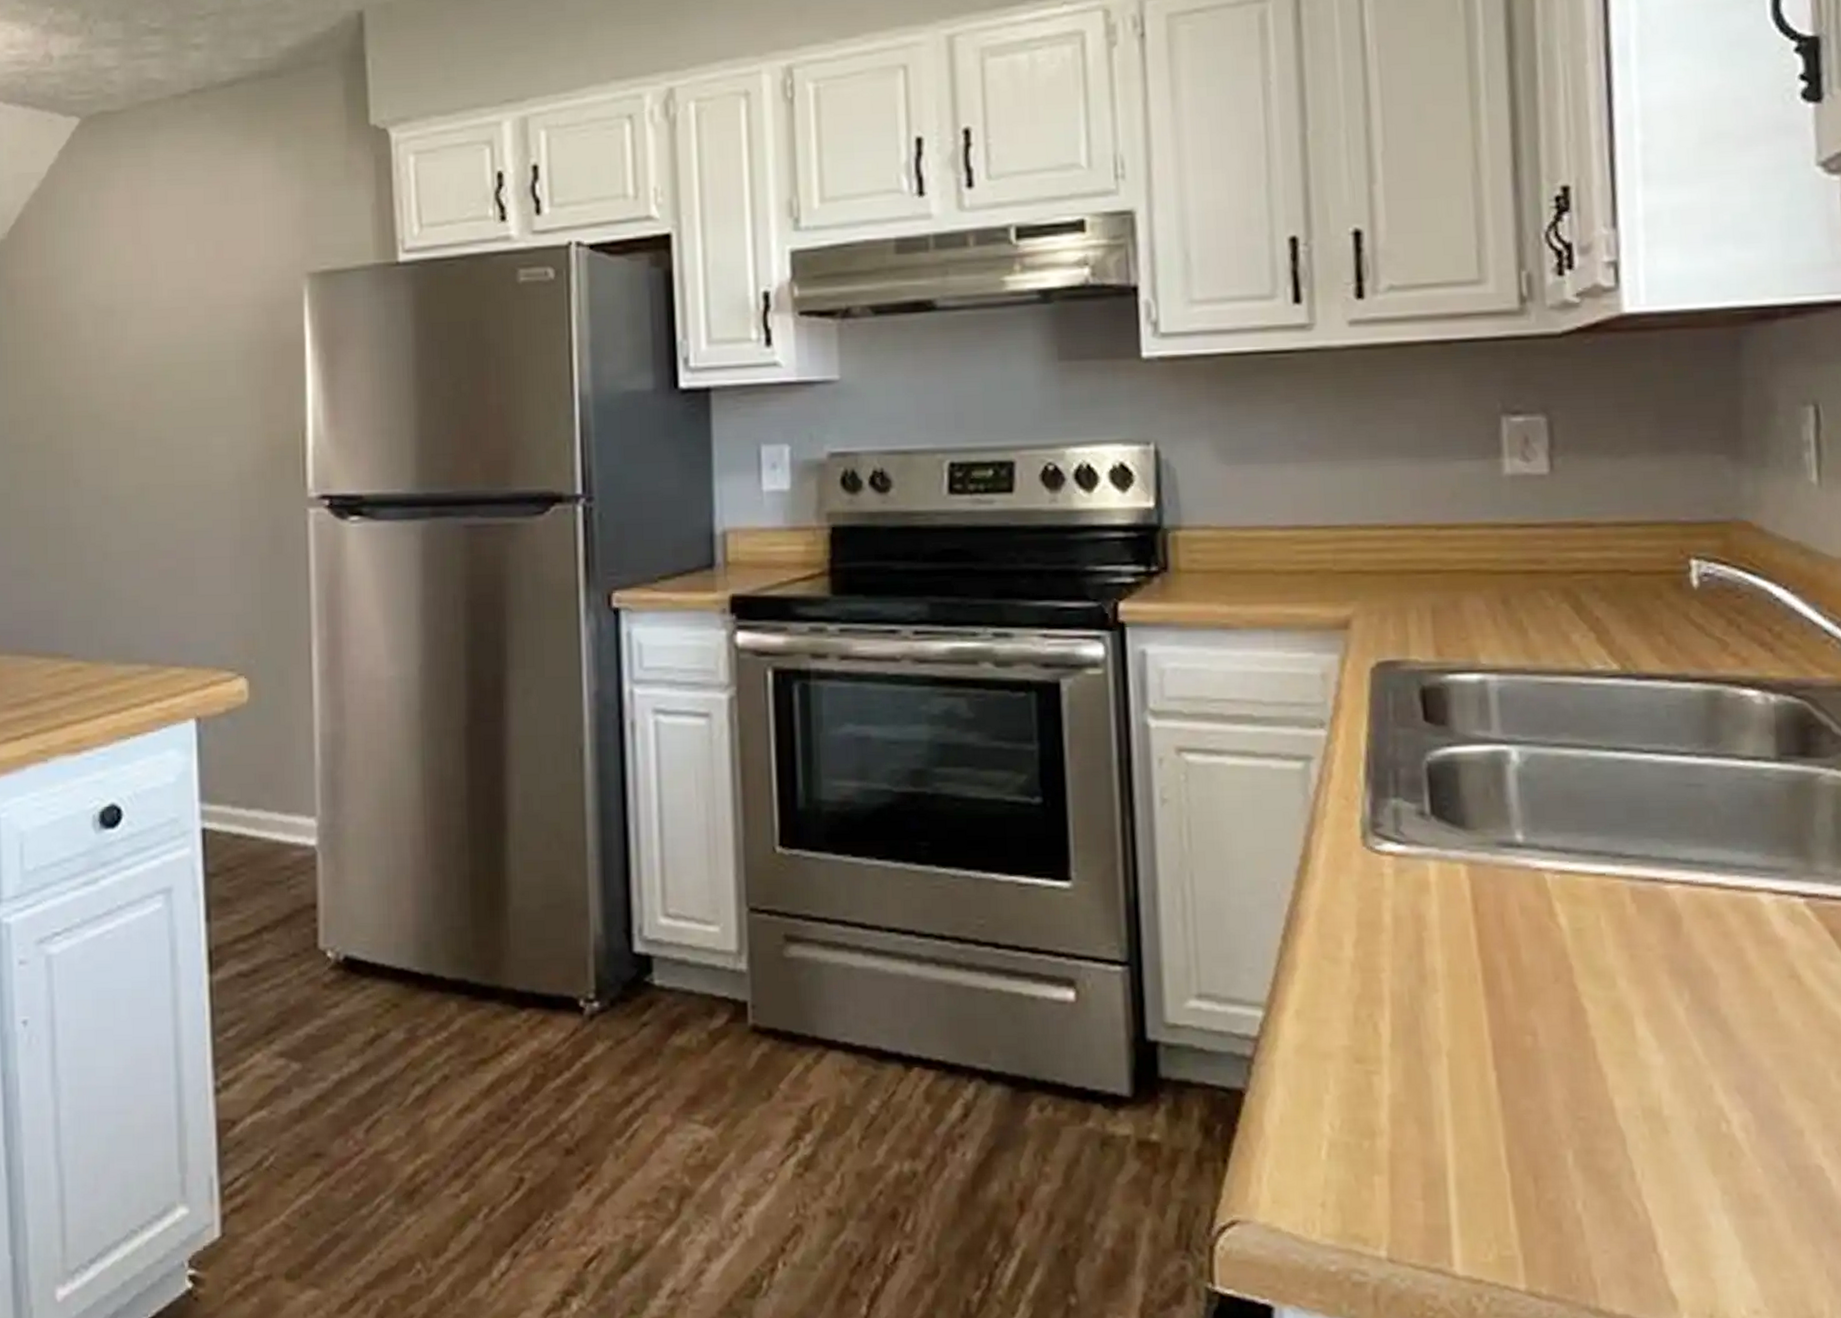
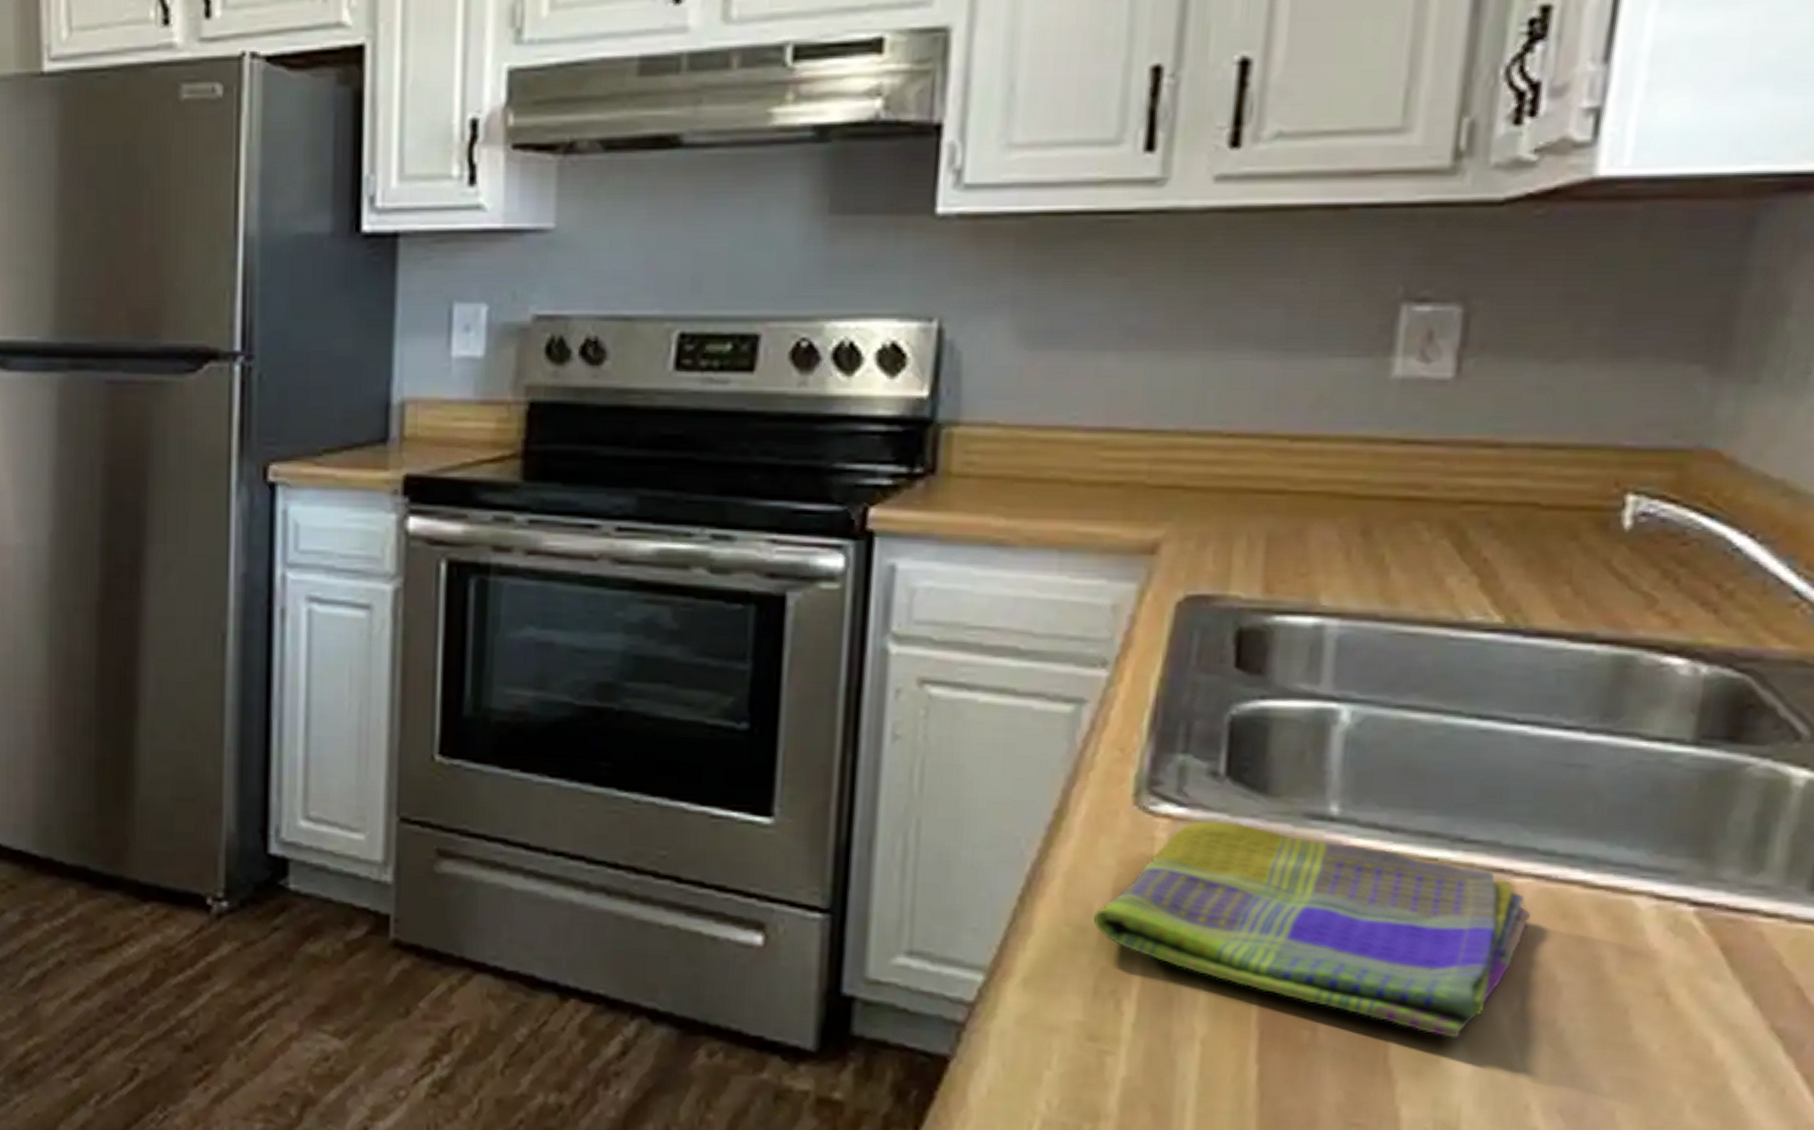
dish towel: none [1344,854,1683,1032] -> present [1093,820,1530,1039]

